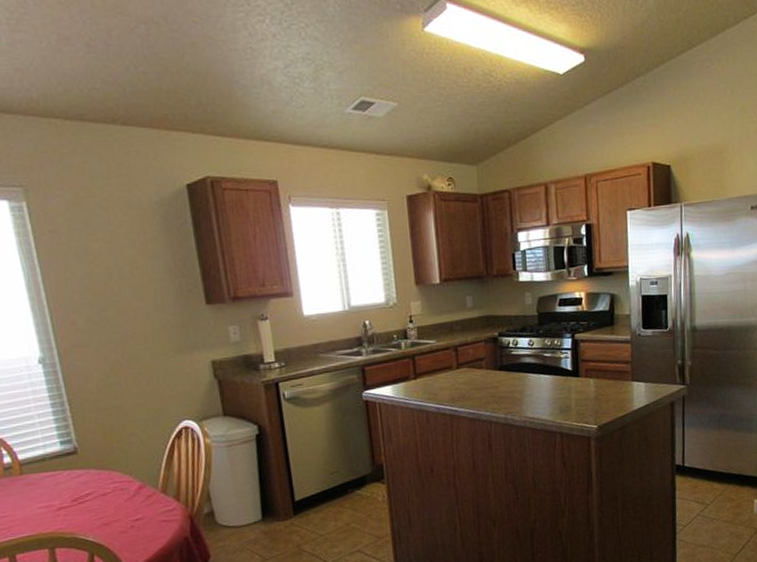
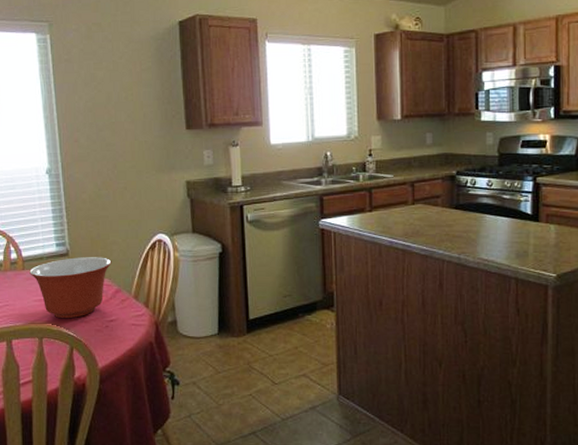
mixing bowl: none [29,451,131,524] -> present [29,257,112,319]

